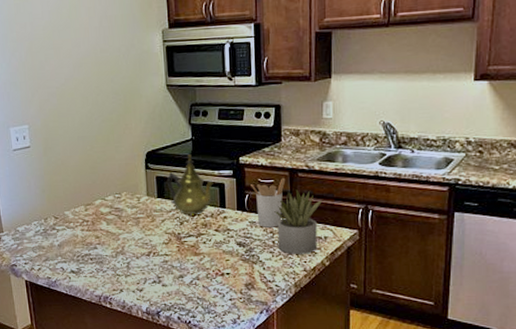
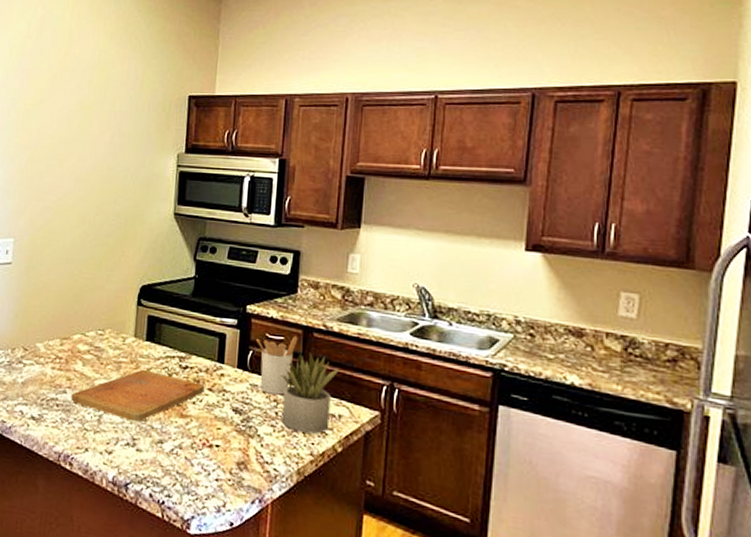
cutting board: none [102,221,212,264] -> present [71,369,205,422]
teapot: present [166,154,214,214] -> none [159,294,213,367]

